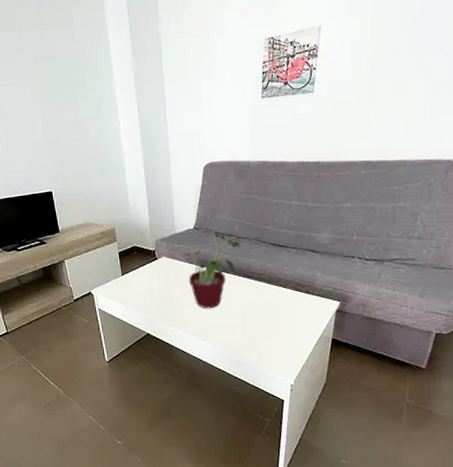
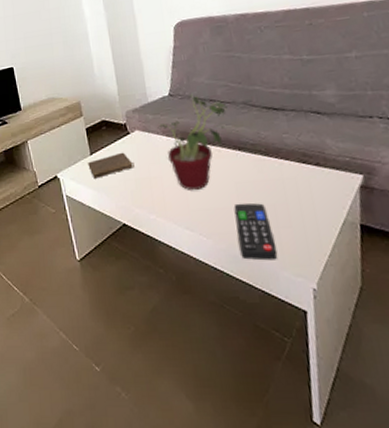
book: none [119,274,160,296] -> present [88,152,135,179]
remote control: none [238,320,268,364] -> present [234,203,278,261]

